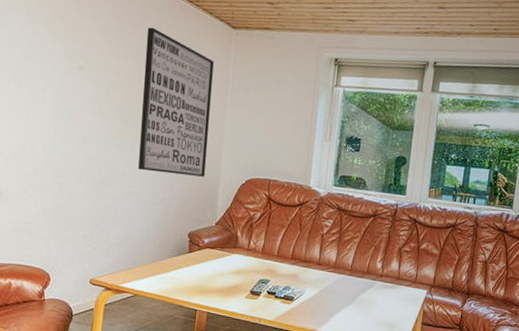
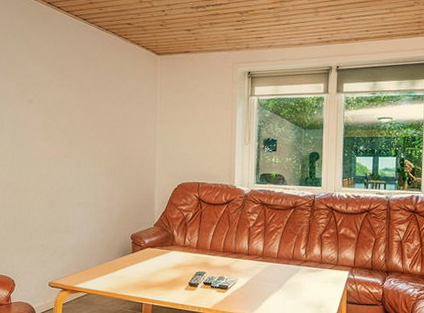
wall art: present [138,27,214,177] -> none [84,60,143,185]

